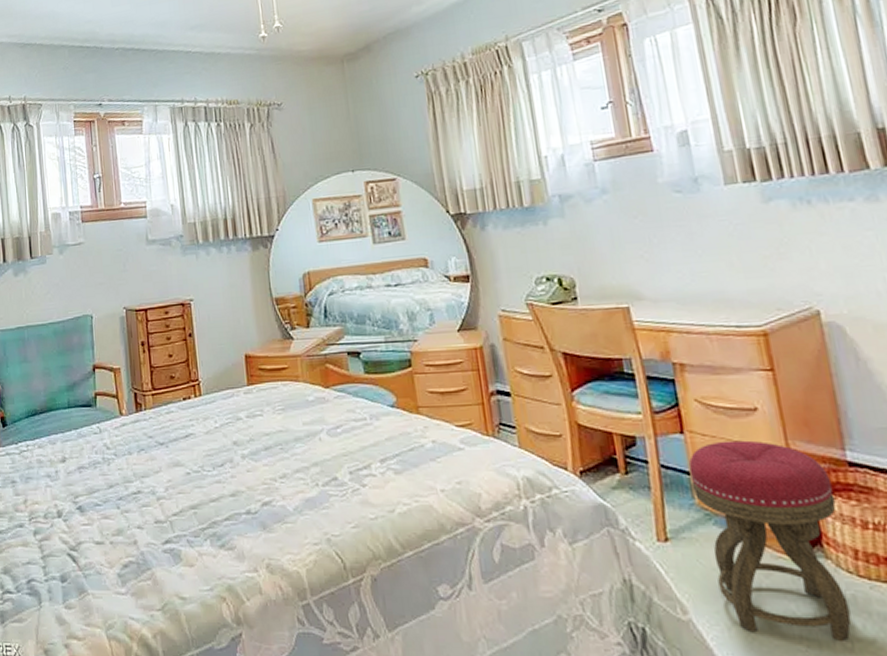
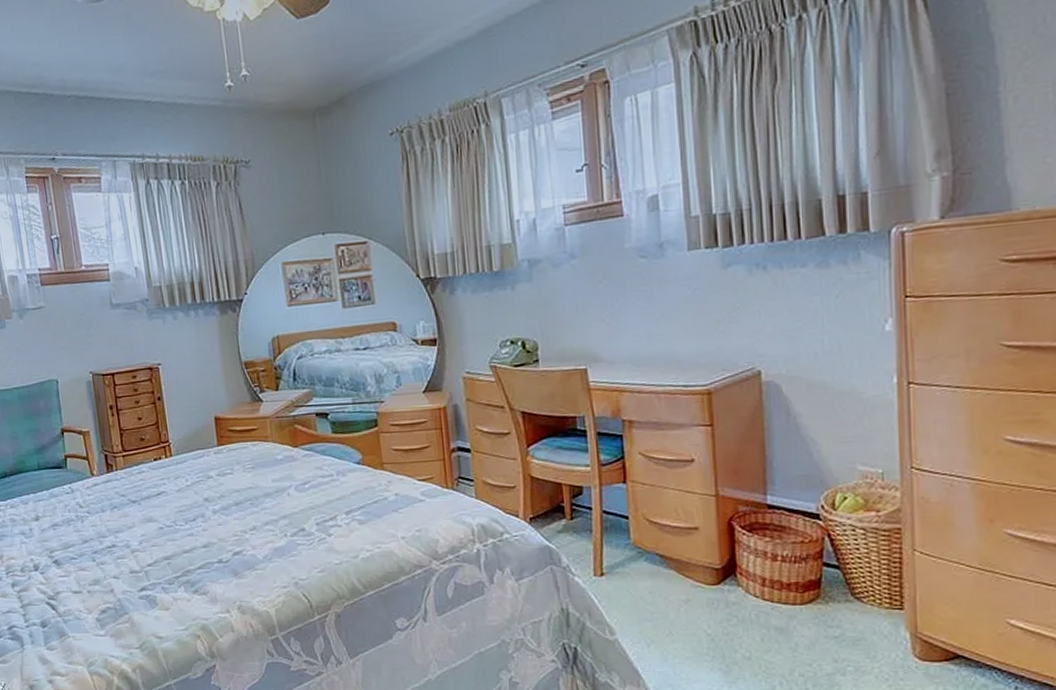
stool: present [688,440,852,643] -> none [627,488,752,653]

